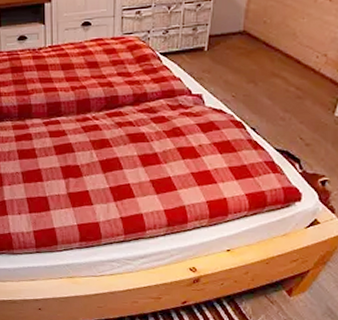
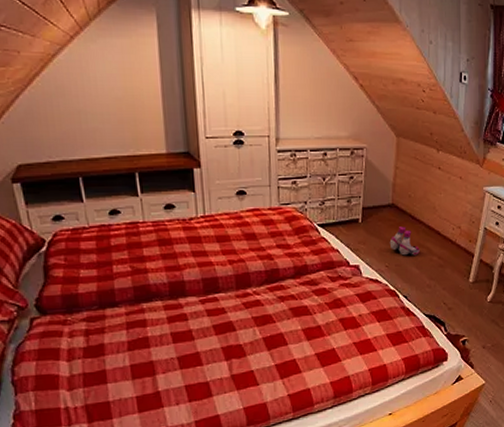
boots: none [238,54,274,86] -> present [389,226,420,256]

